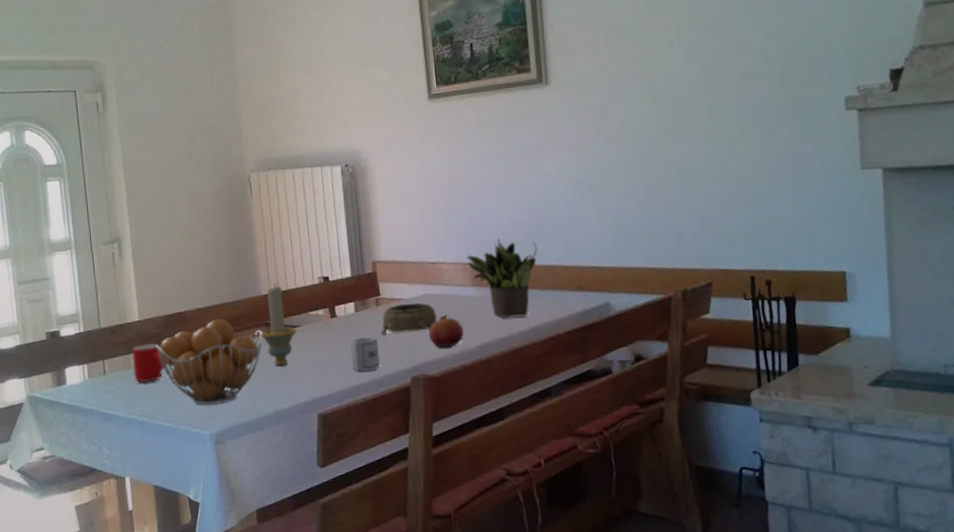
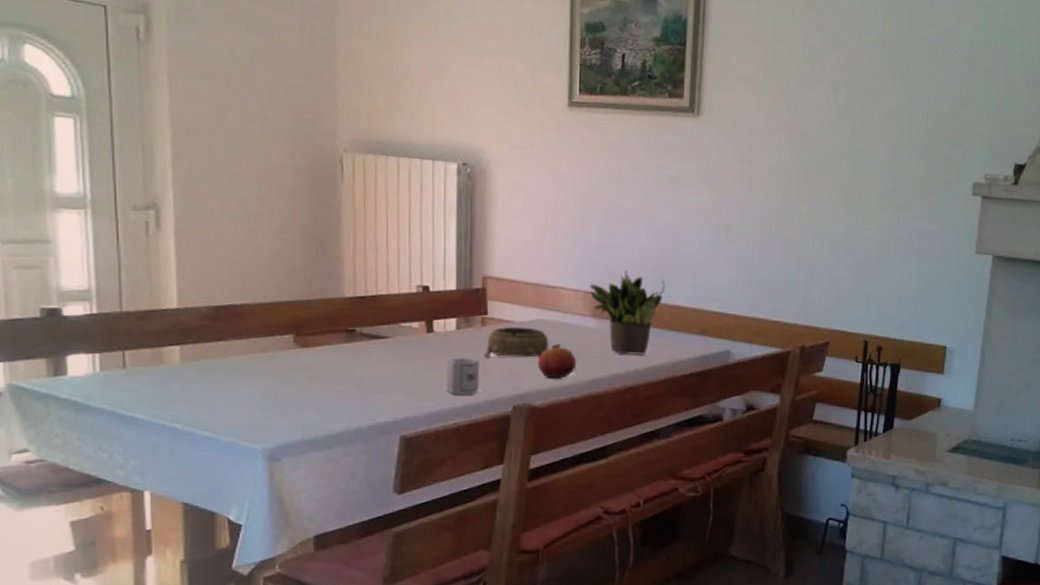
mug: present [132,343,164,383] -> none [164,337,208,384]
fruit basket: present [156,319,263,406] -> none [198,318,341,417]
candle holder: present [260,283,296,365] -> none [338,285,383,379]

